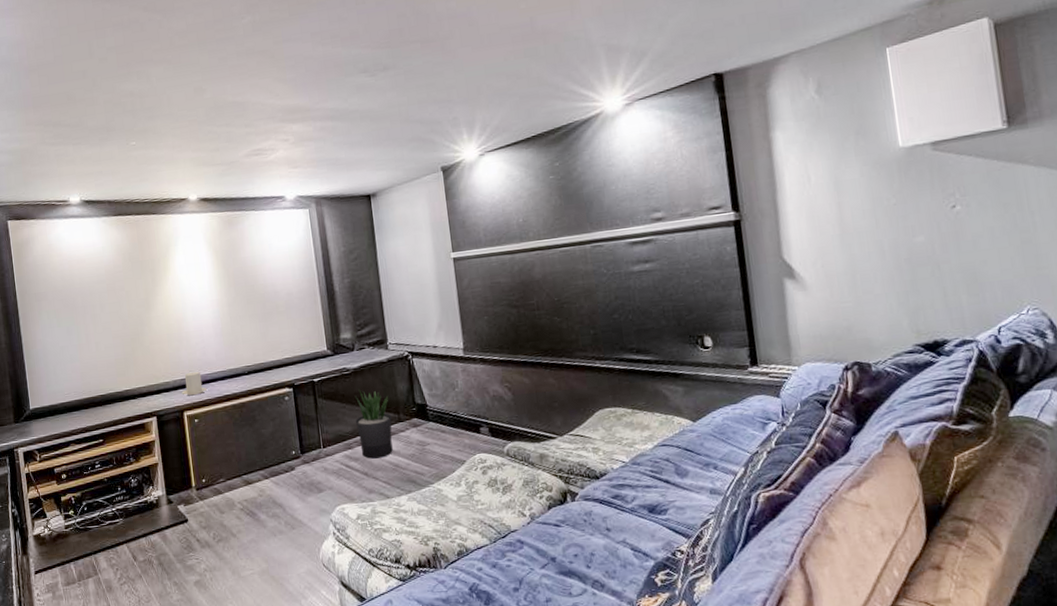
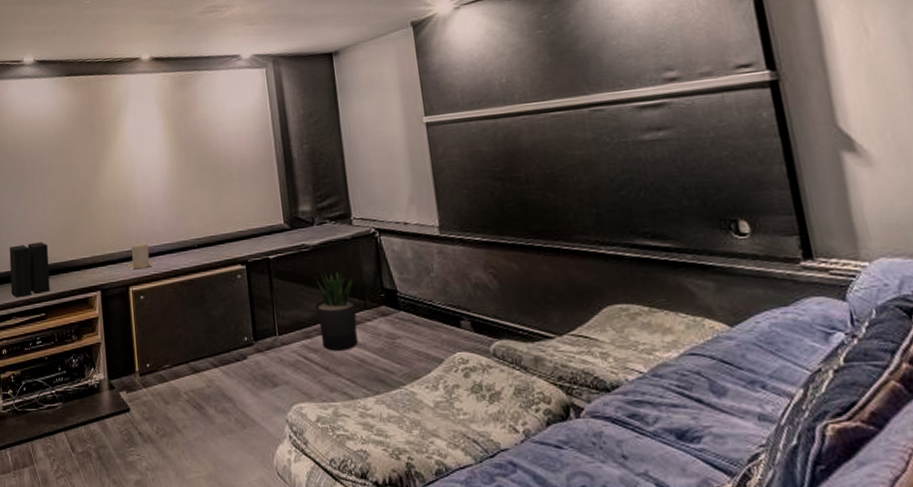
speaker: none [63,374,107,427] -> present [9,242,50,298]

